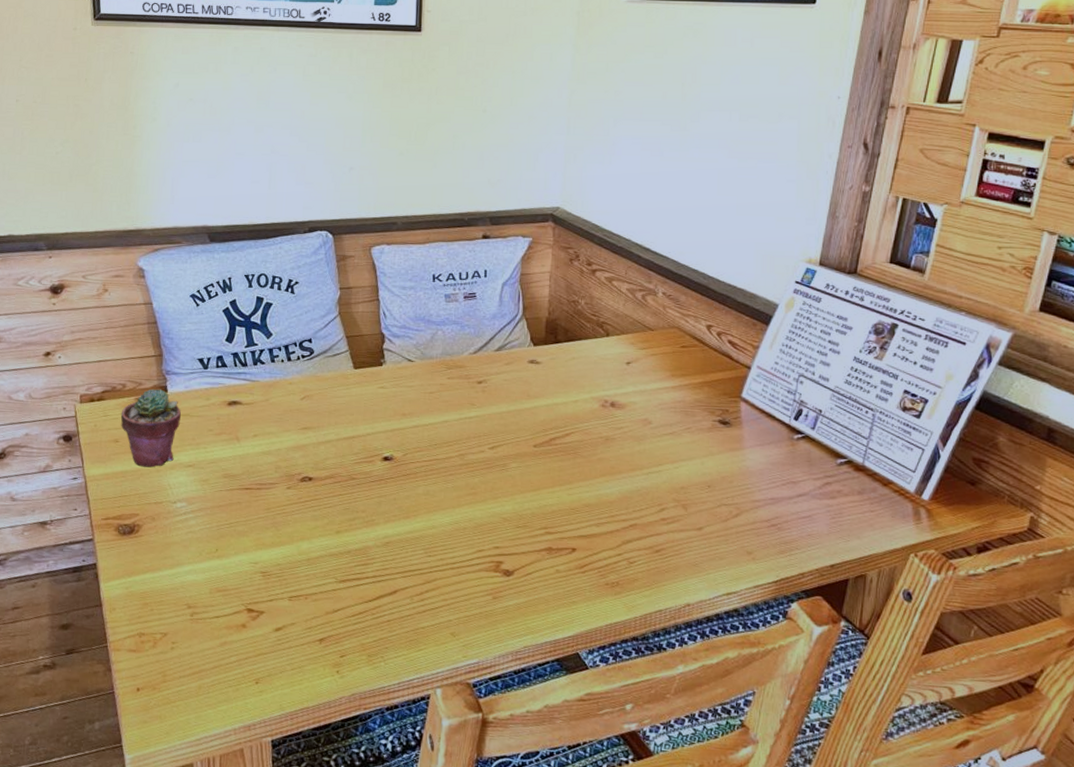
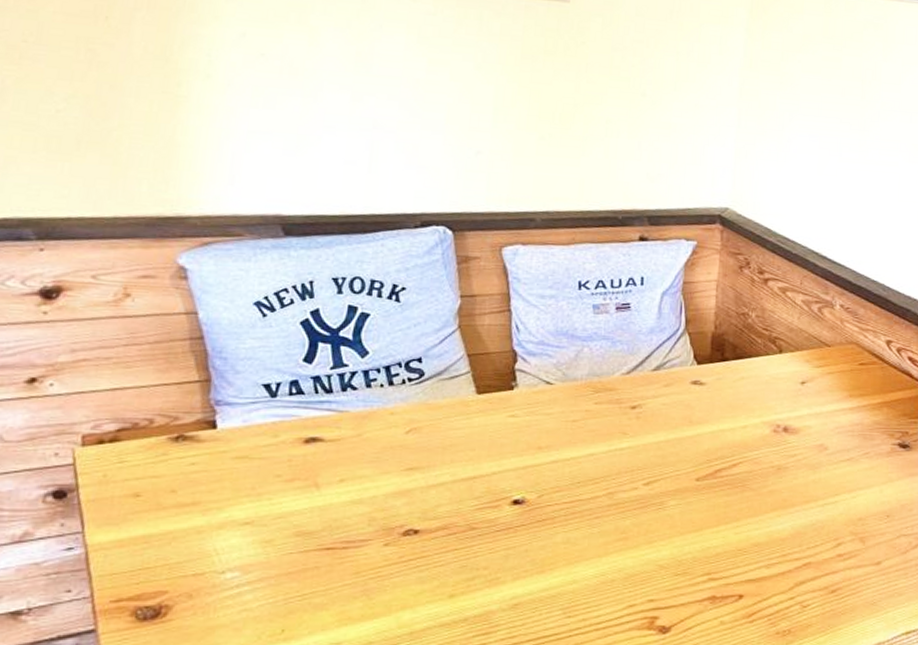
potted succulent: present [120,389,181,468] -> none [144,424,236,528]

